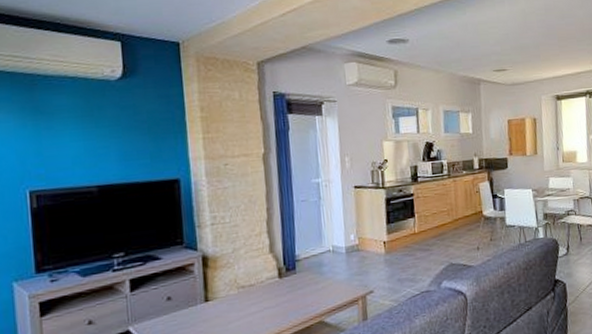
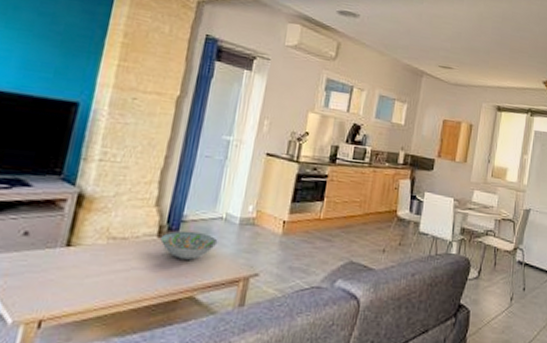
decorative bowl: none [282,266,332,293] -> present [160,230,218,260]

